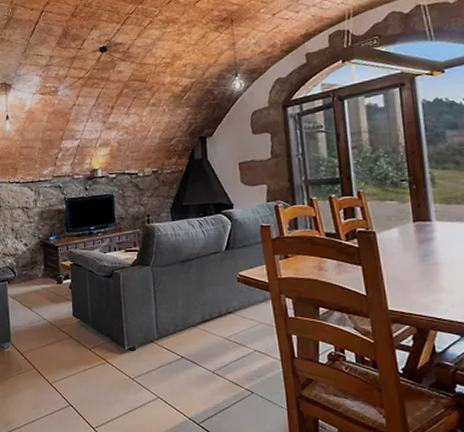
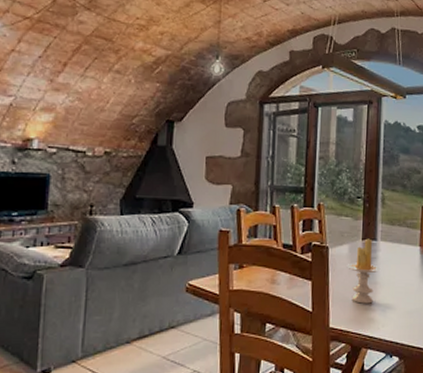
candle: none [399,220,441,286] -> present [347,238,381,304]

